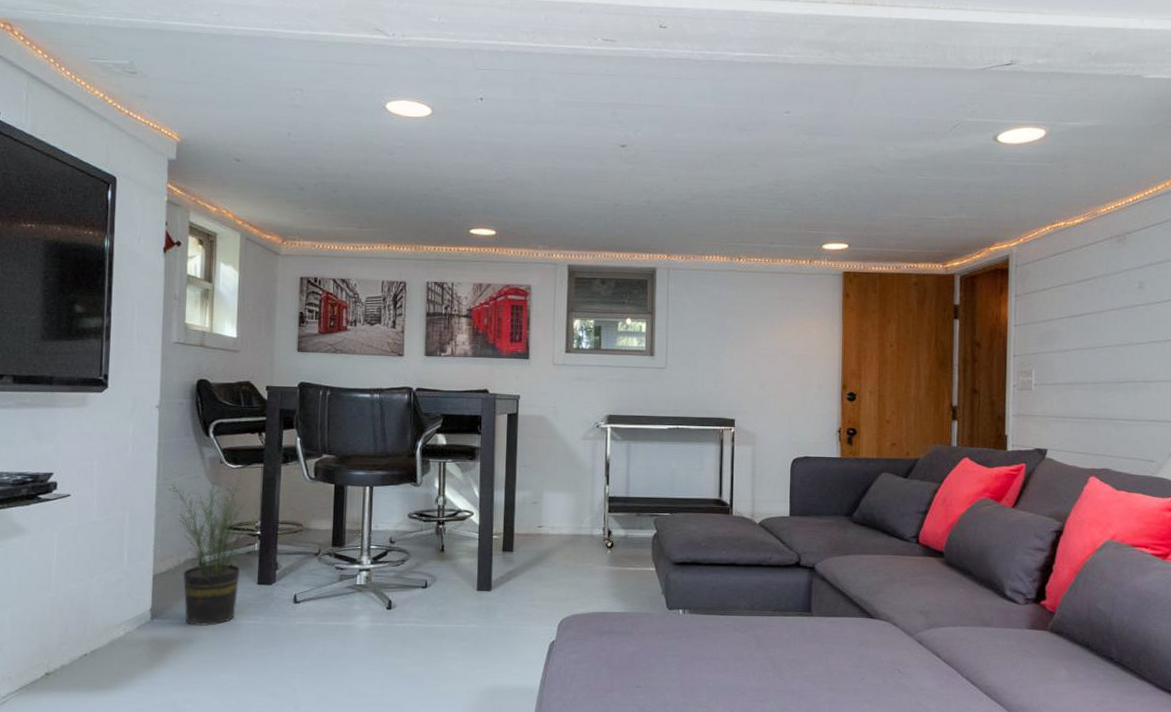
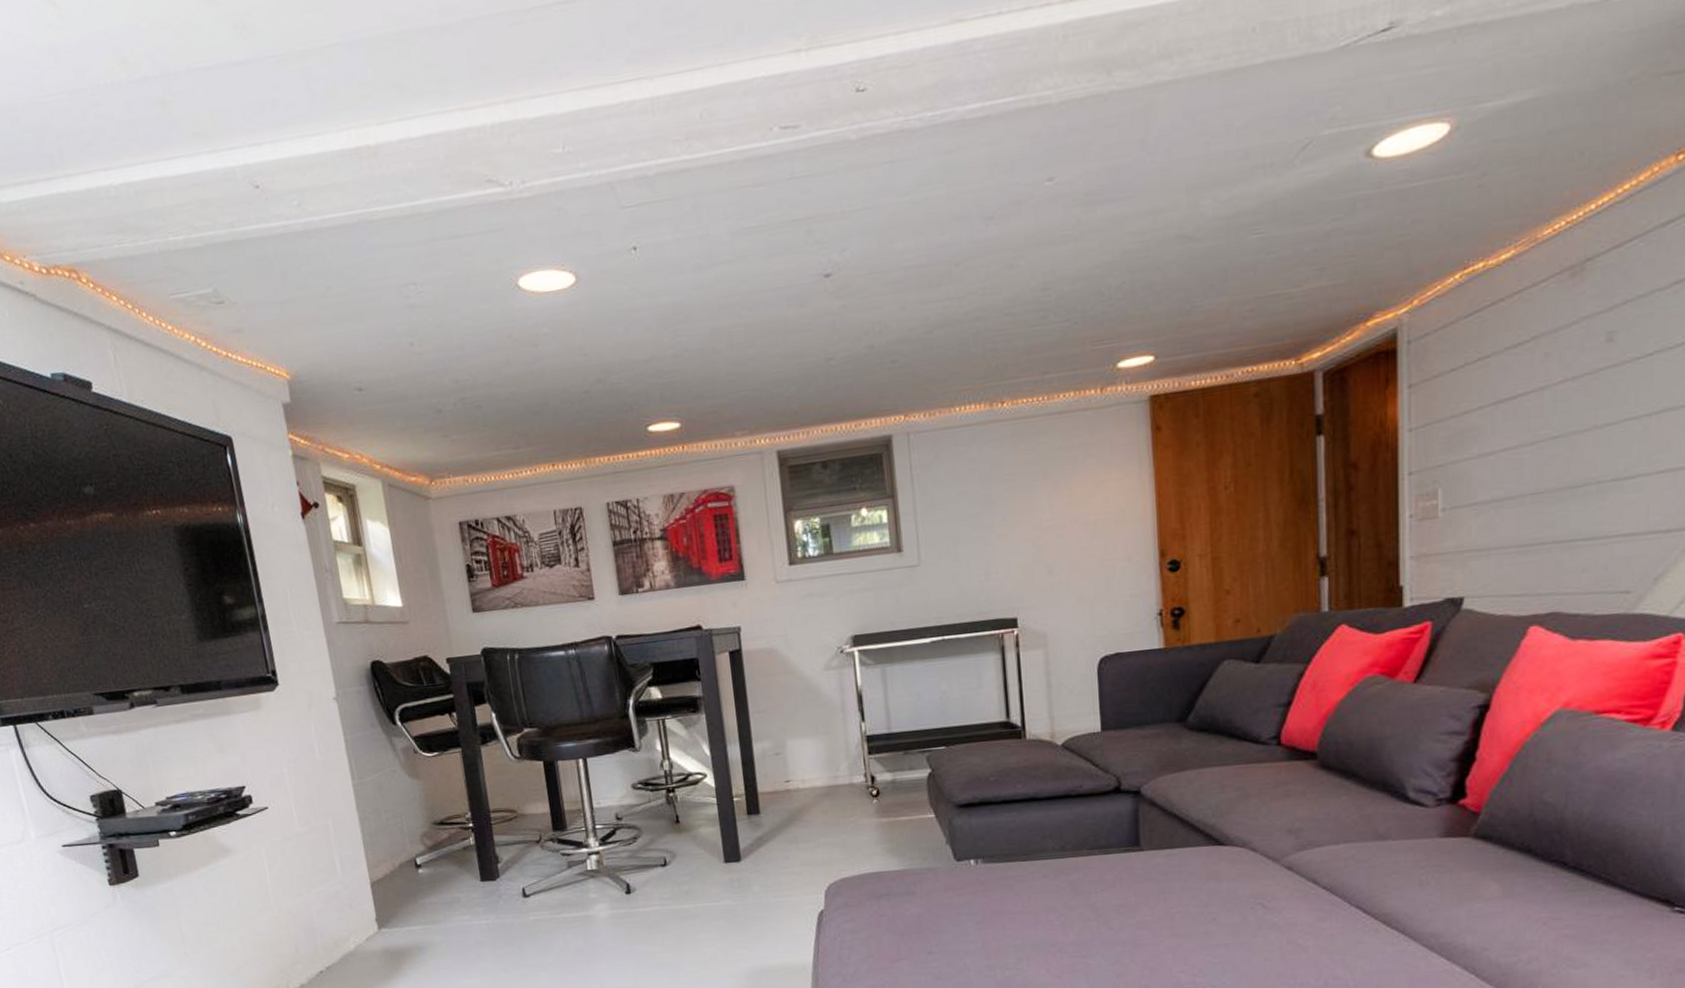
potted plant: present [166,471,260,627] -> none [361,759,469,932]

